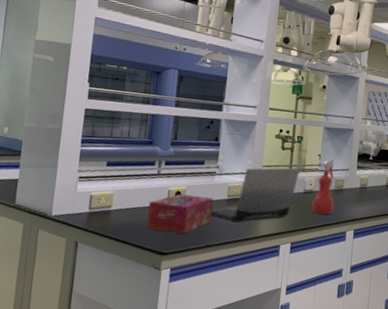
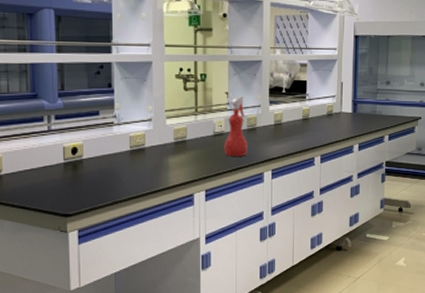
tissue box: present [146,194,214,234] -> none [43,150,116,192]
laptop computer: present [211,167,300,222] -> none [114,109,207,174]

